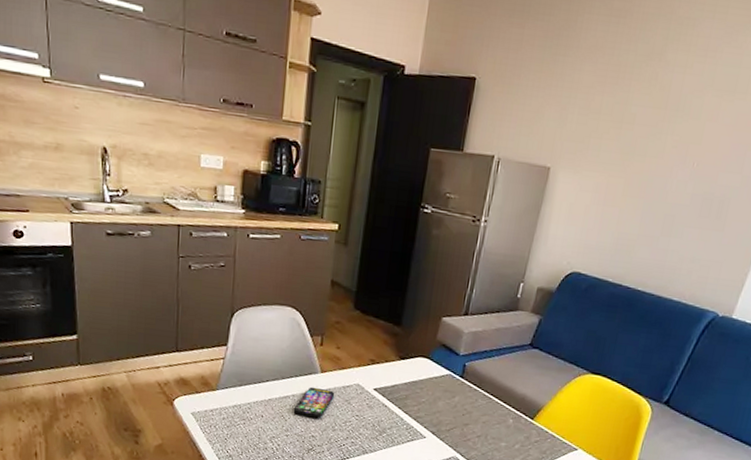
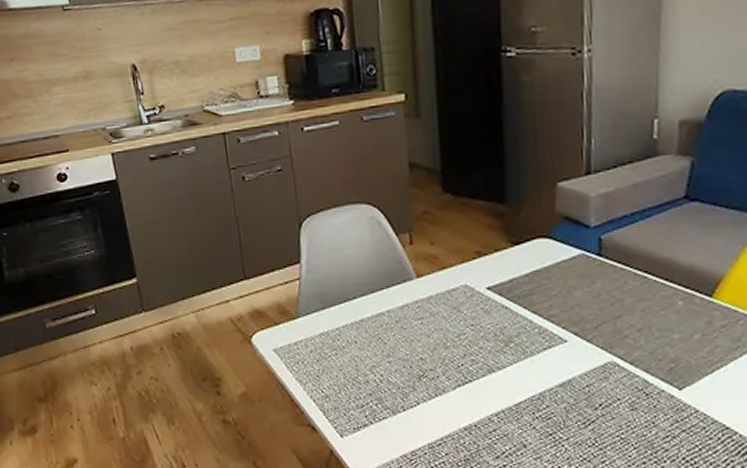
smartphone: present [293,386,335,419] -> none [391,297,440,336]

